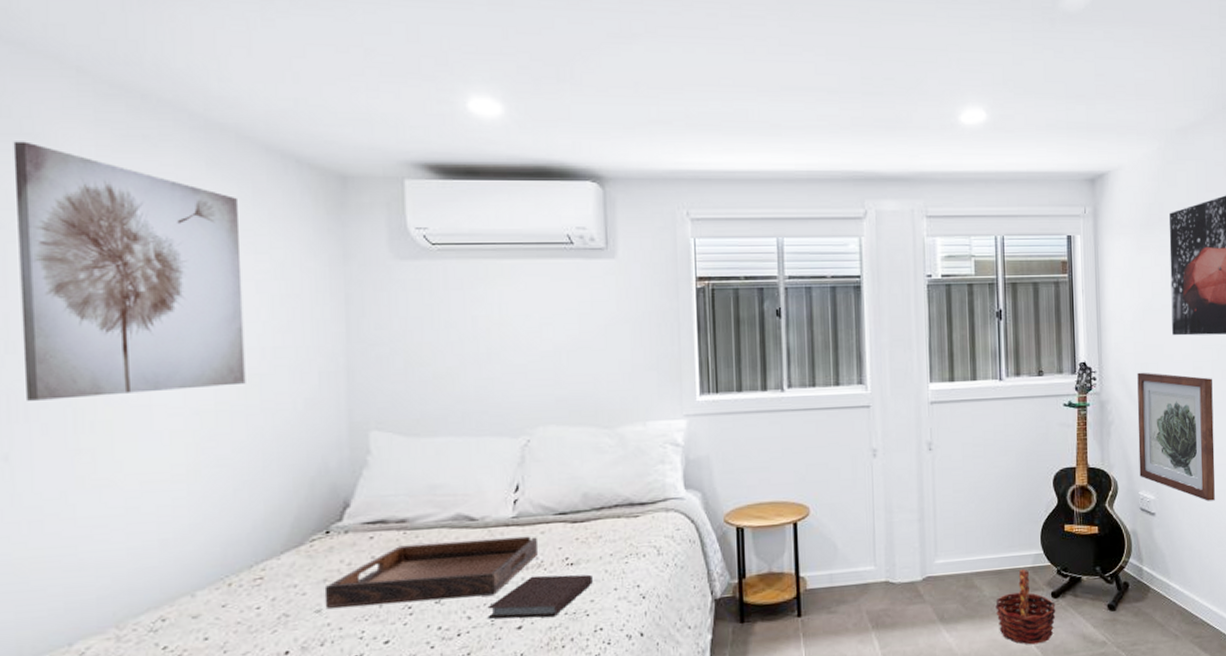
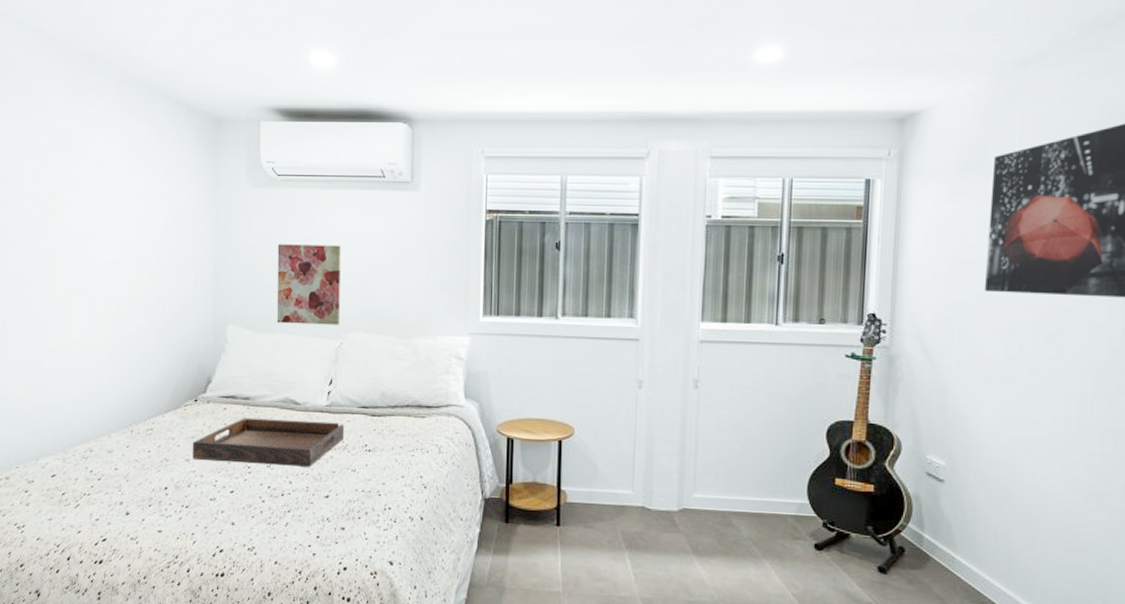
wall art: present [13,141,246,401] -> none [14,94,148,284]
wall art: none [436,325,526,424] -> present [276,244,341,325]
notebook: present [487,574,593,619] -> none [304,456,385,491]
basket: present [995,568,1056,645] -> none [752,515,818,592]
wall art: present [1137,372,1215,501] -> none [929,328,1032,476]

